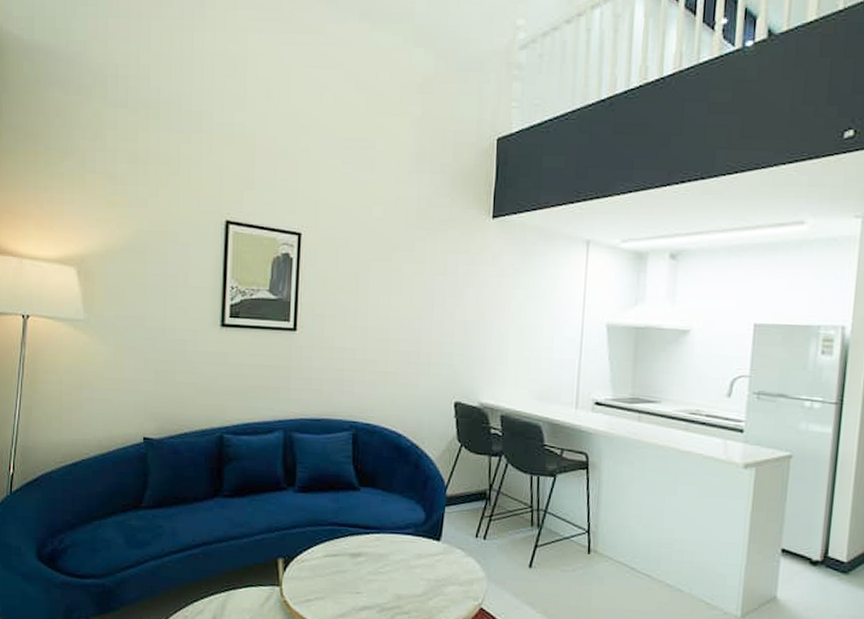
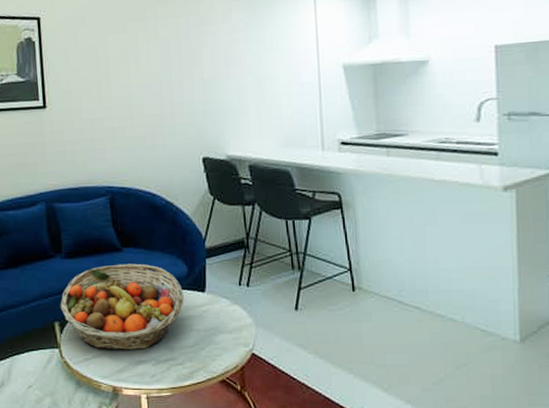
fruit basket: none [286,503,418,595] -> present [60,263,184,350]

